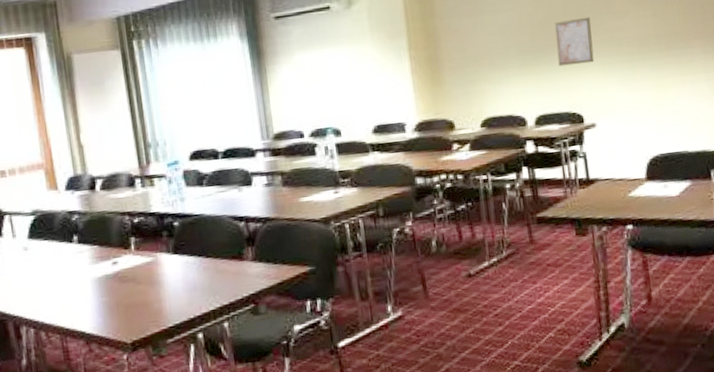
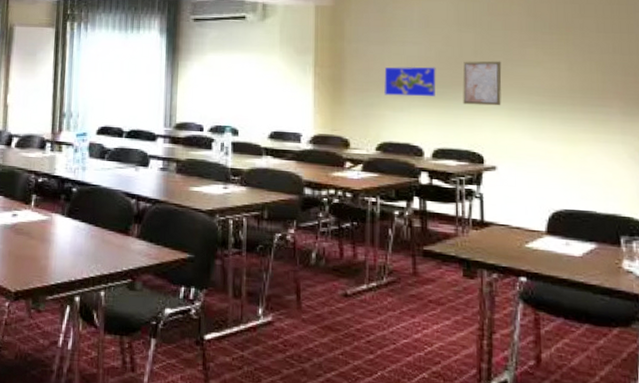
world map: none [479,32,532,70] -> present [384,66,436,97]

